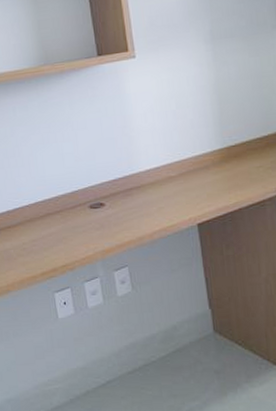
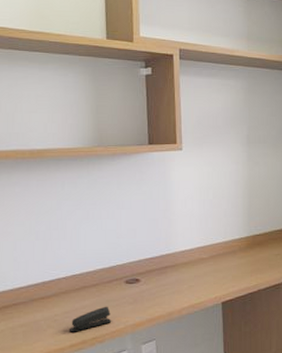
stapler: none [39,232,80,261] -> present [70,306,112,333]

